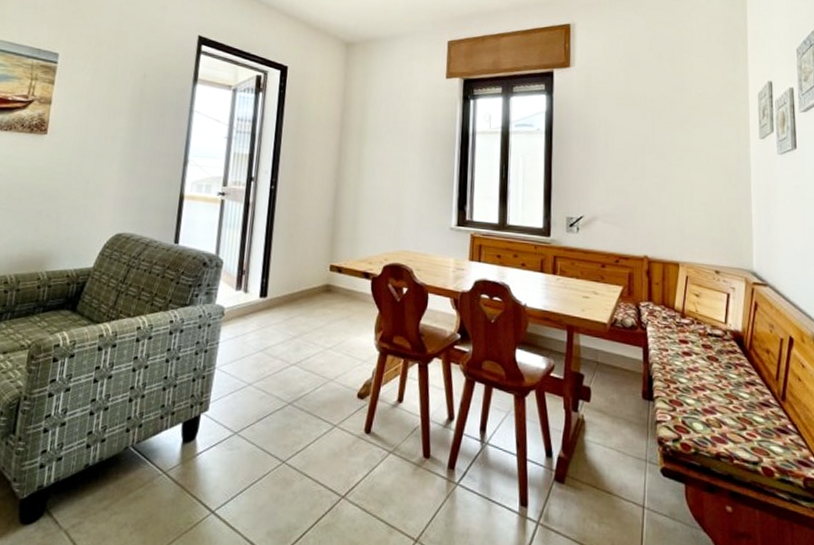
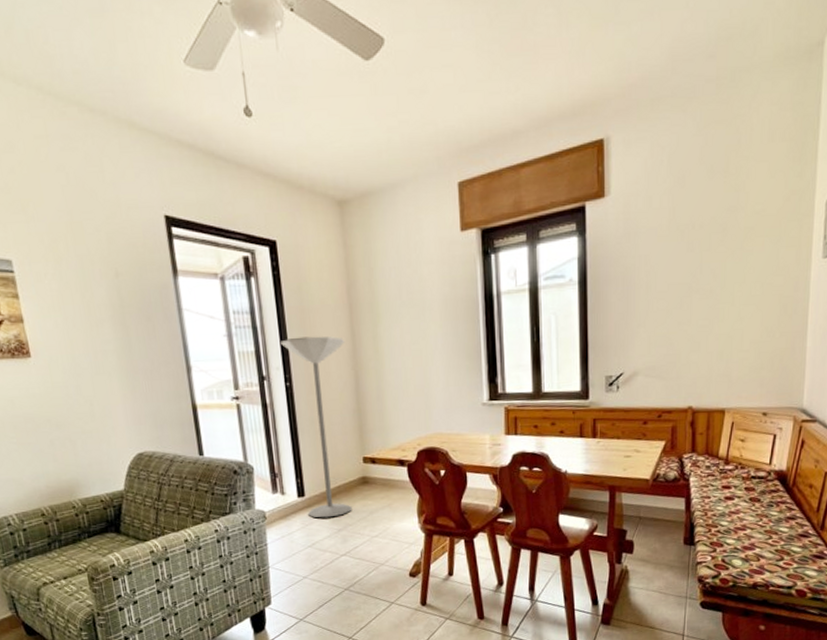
floor lamp: none [266,147,332,323] -> present [280,336,352,518]

